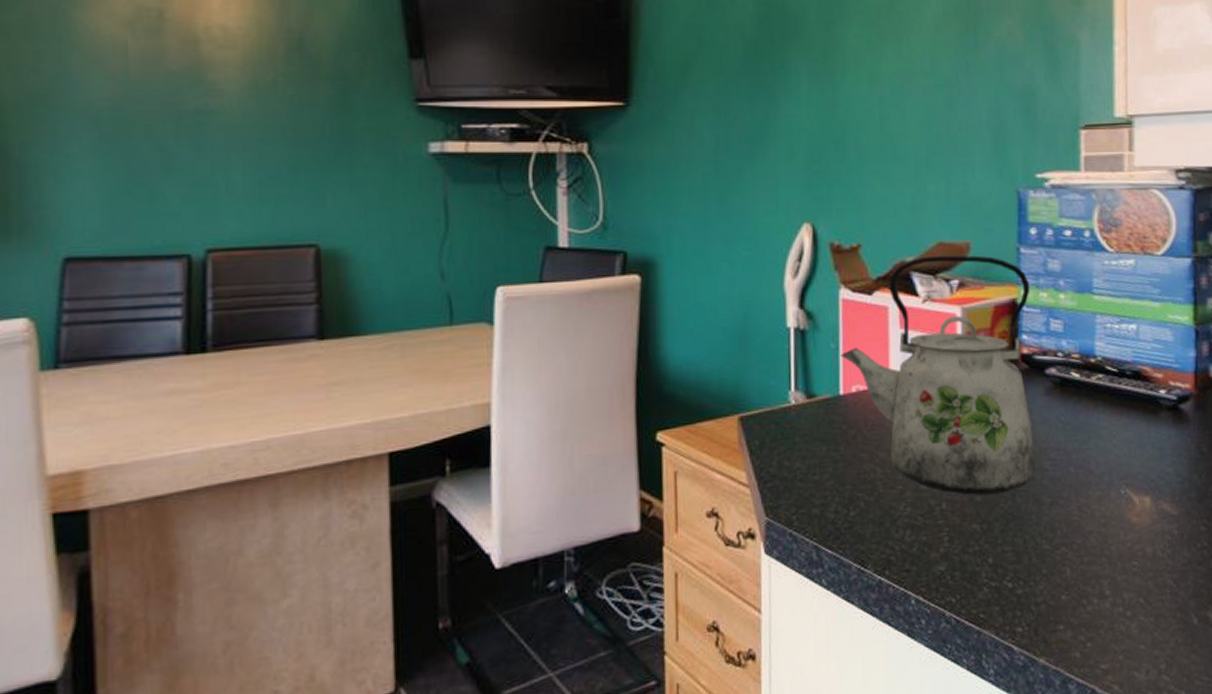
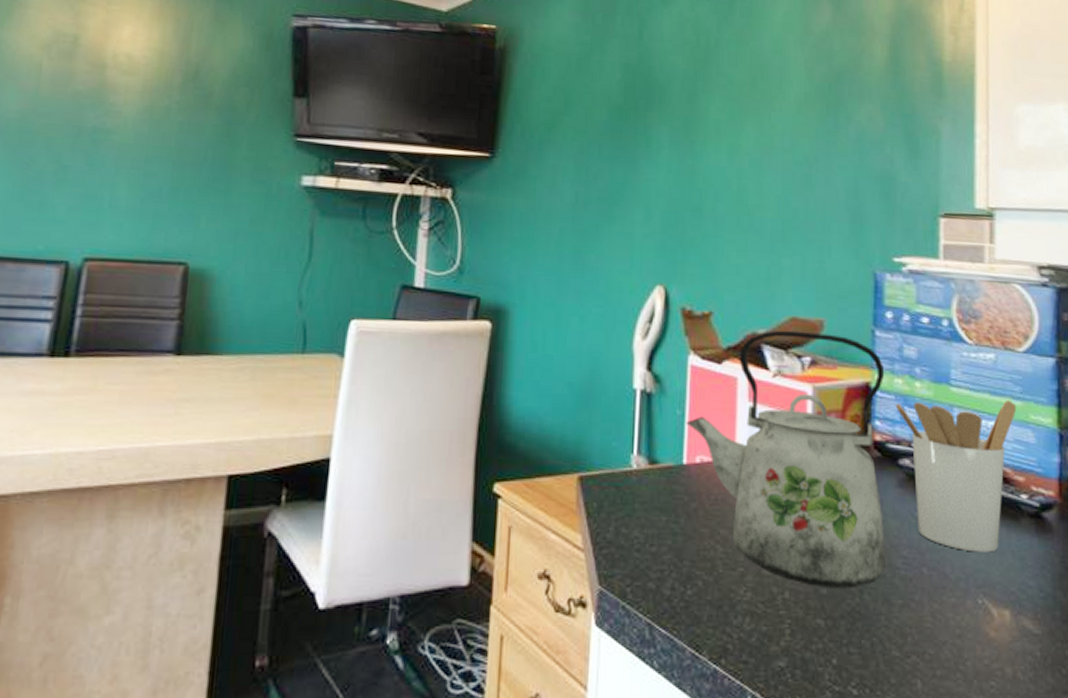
utensil holder: none [1041,303,1155,448] -> present [895,401,1017,553]

